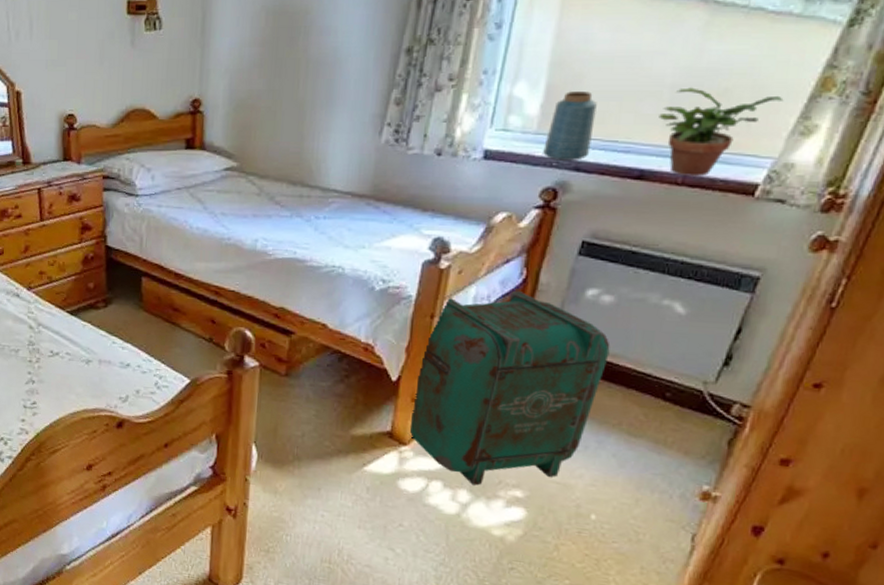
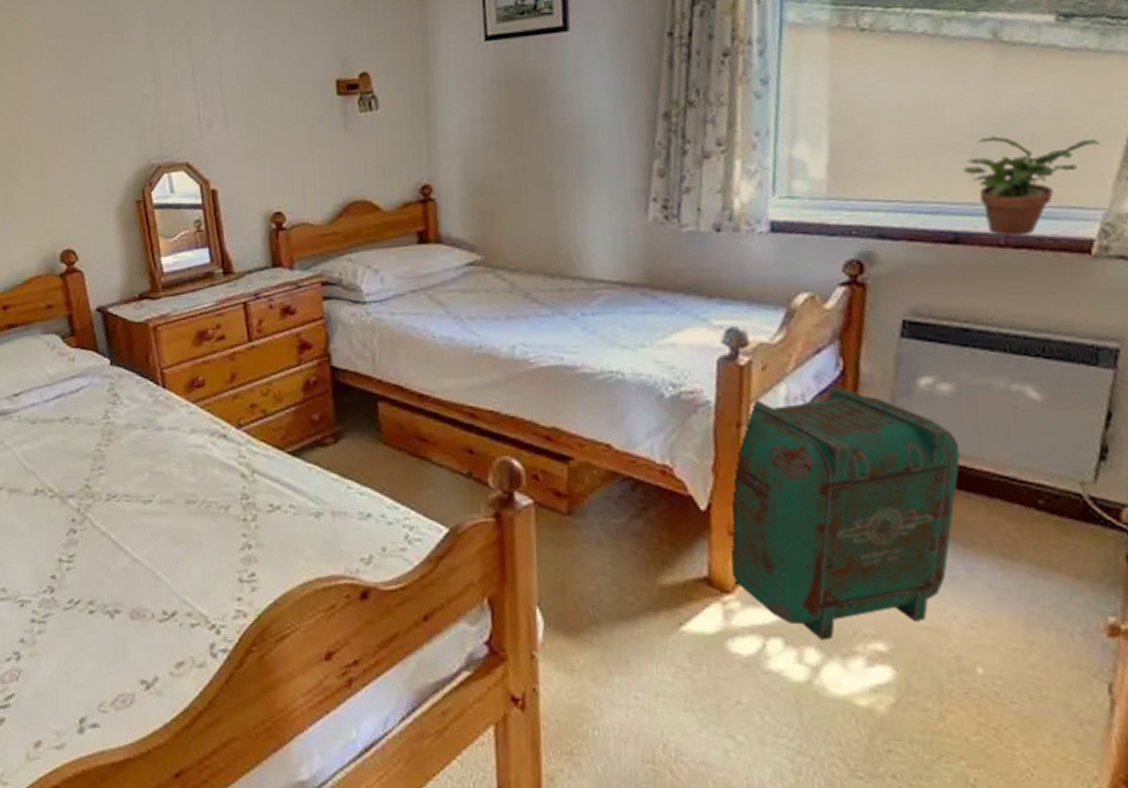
vase: present [543,91,597,161] -> none [838,148,893,228]

